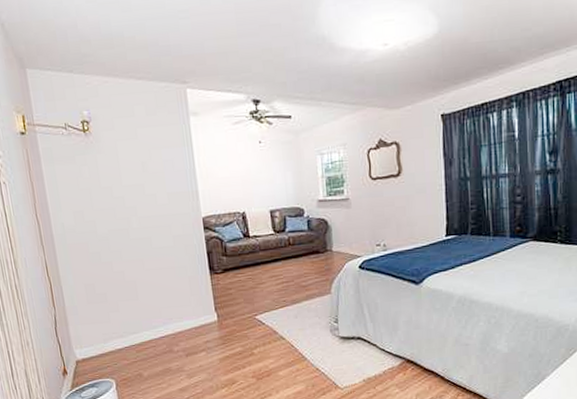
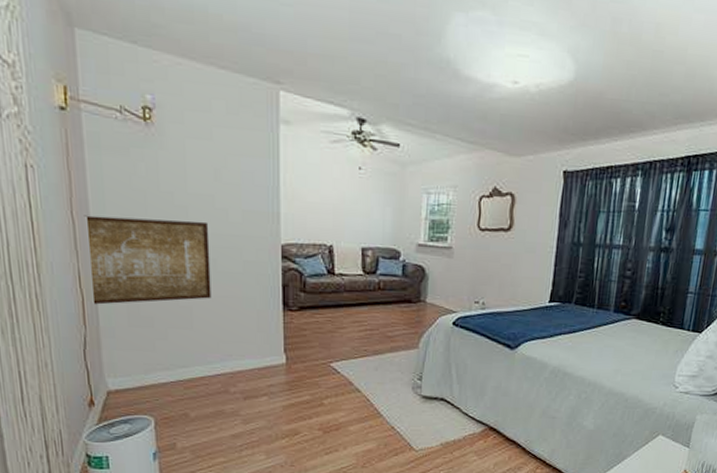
wall art: none [45,207,151,289] -> present [84,215,212,305]

